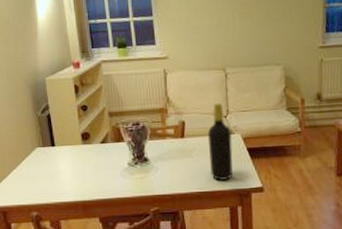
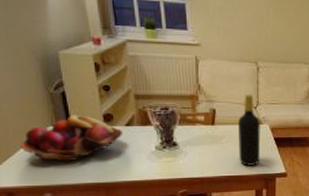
fruit basket: none [14,135,99,181] -> present [20,115,123,162]

